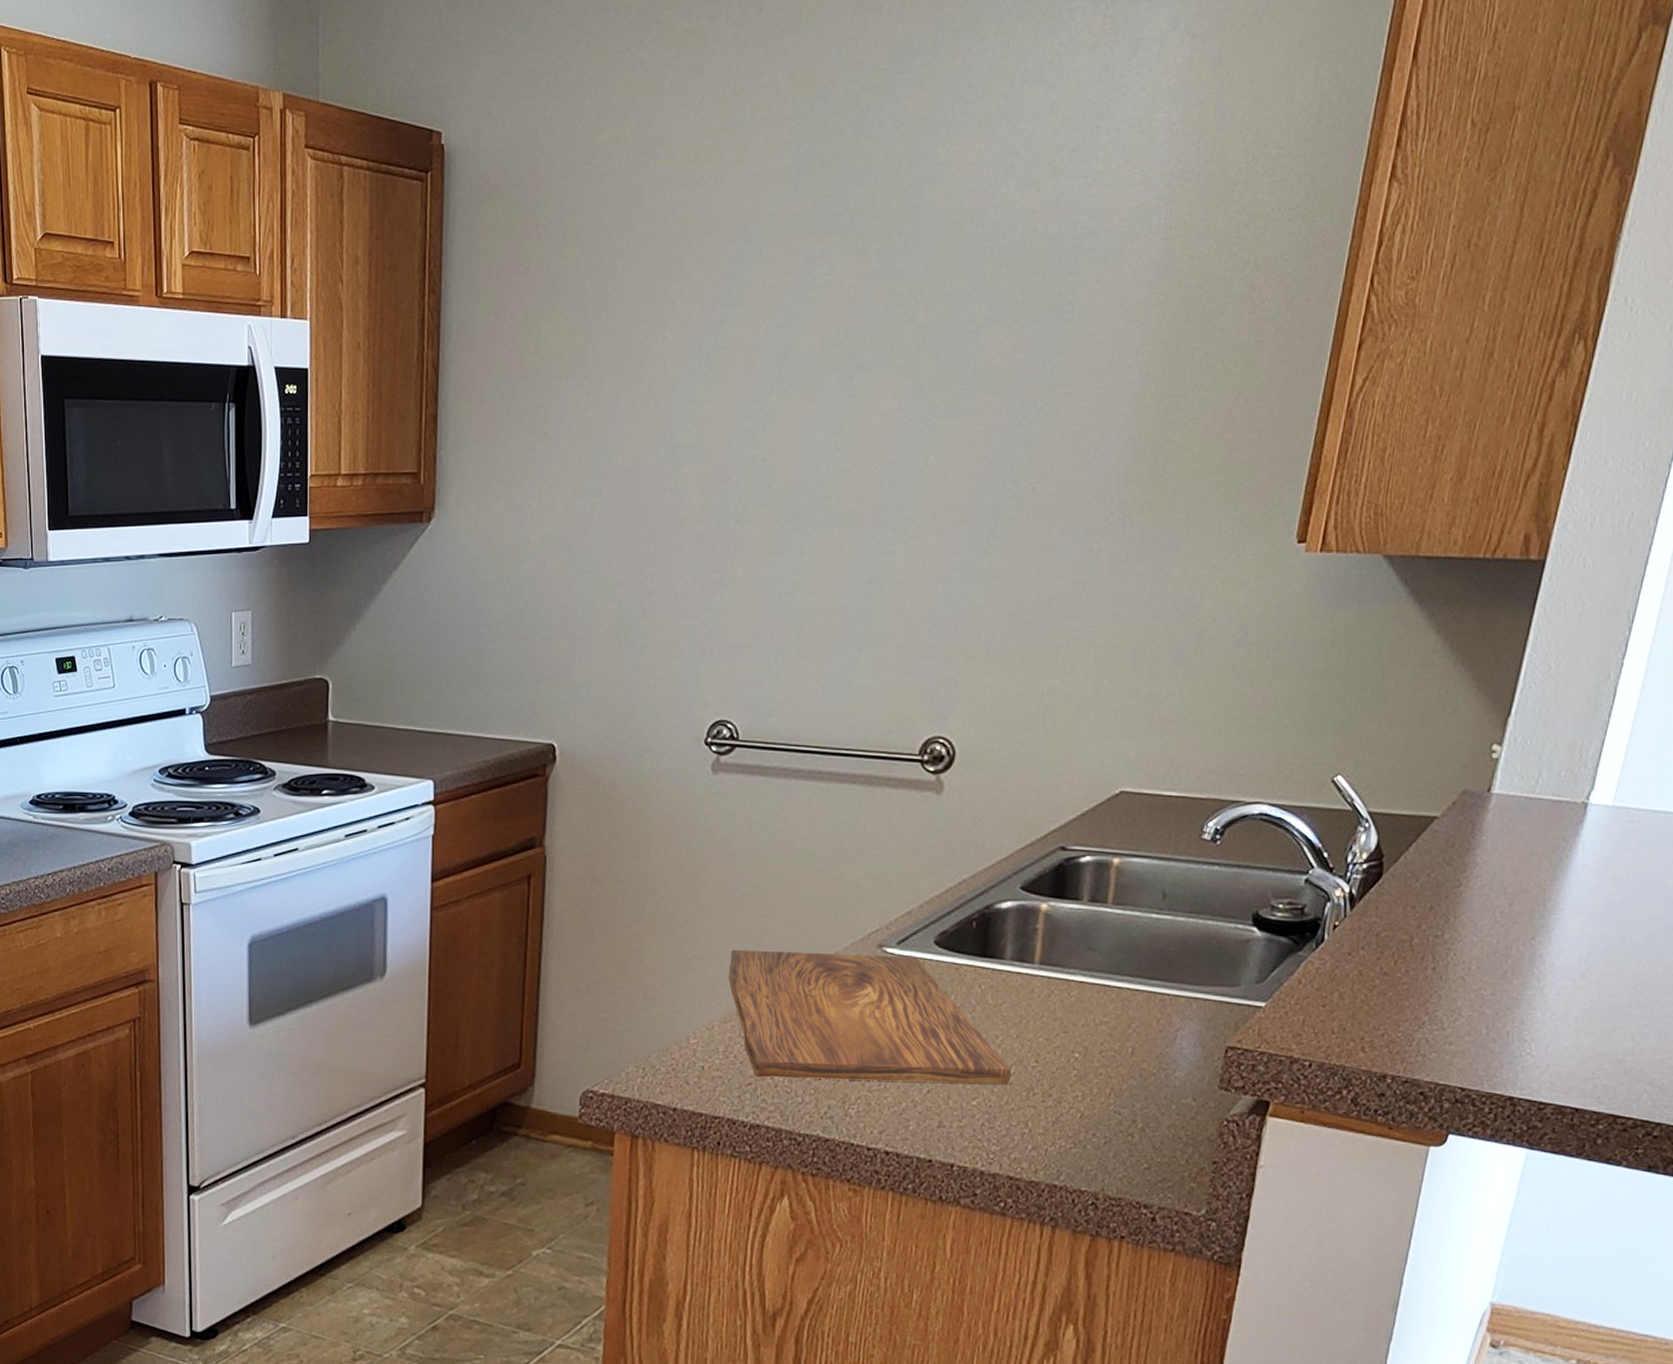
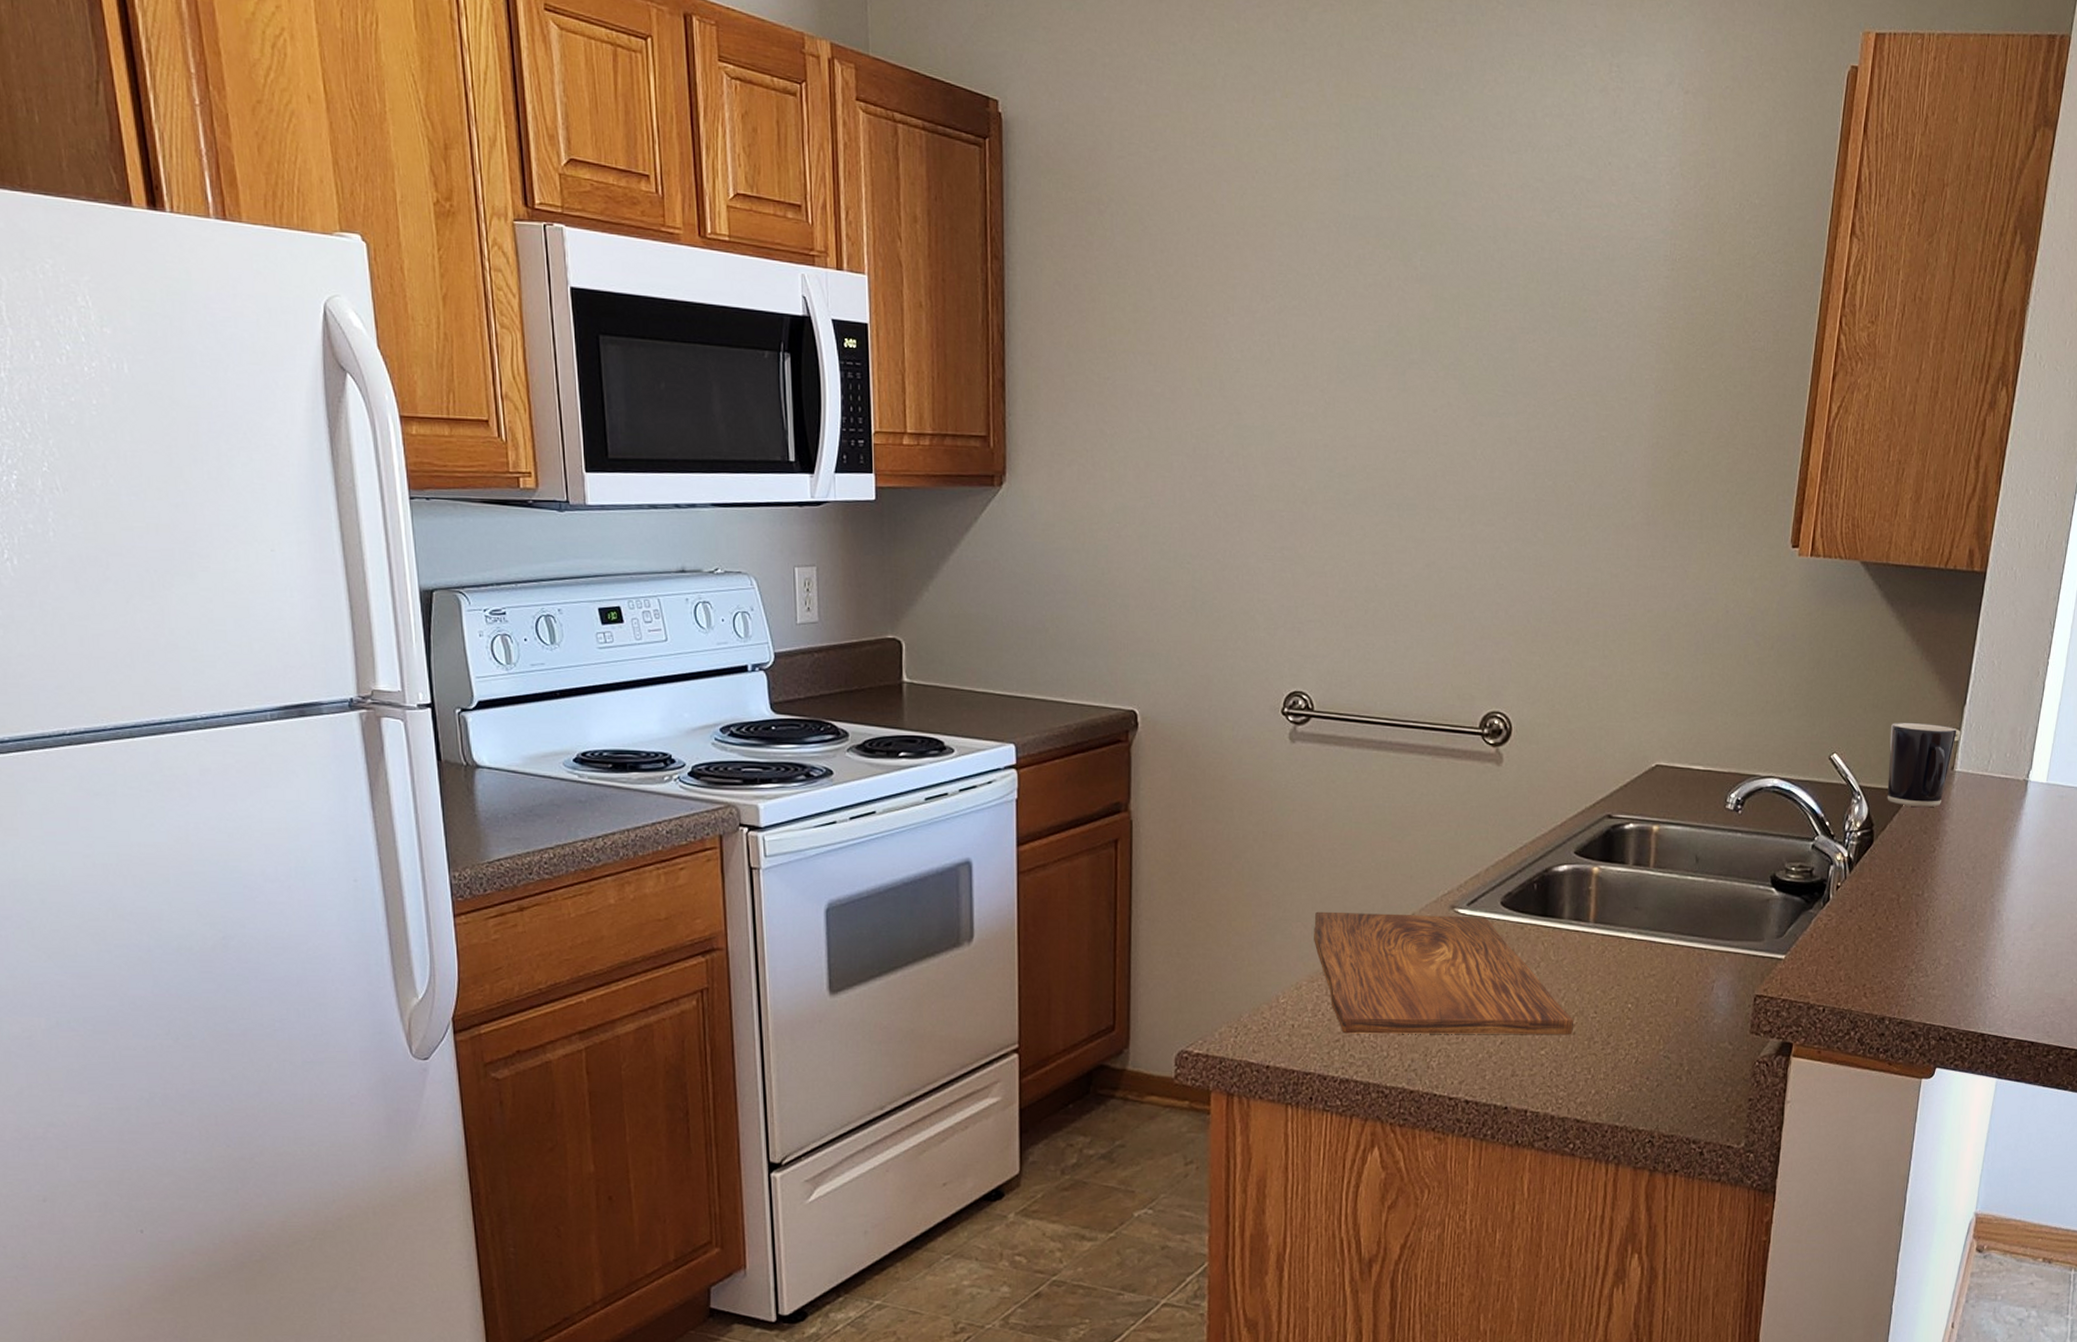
mug: none [1402,737,1497,835] -> present [1887,722,1957,807]

